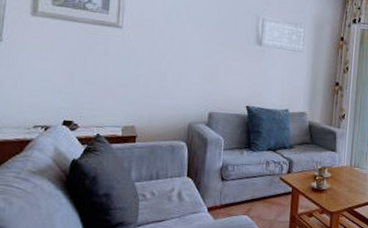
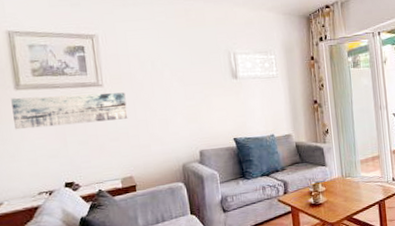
wall art: none [23,23,144,66] -> present [11,92,128,130]

